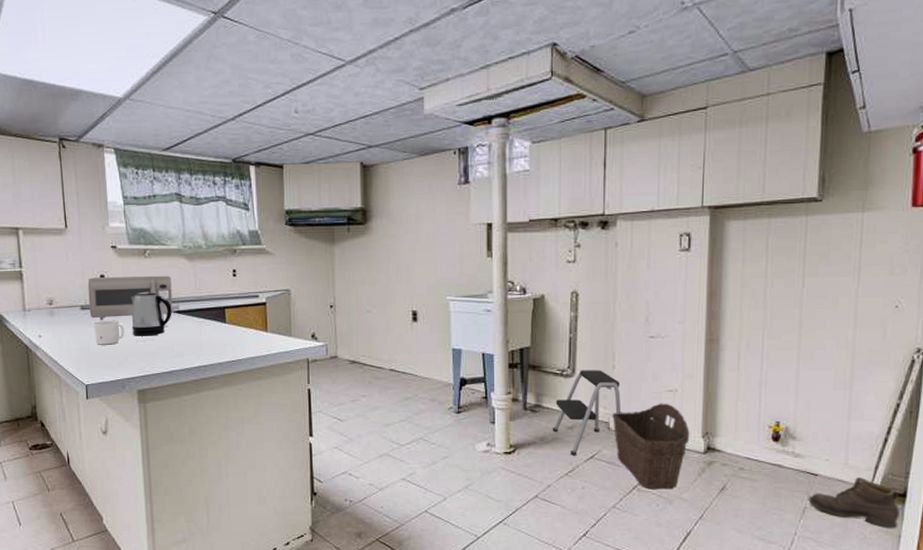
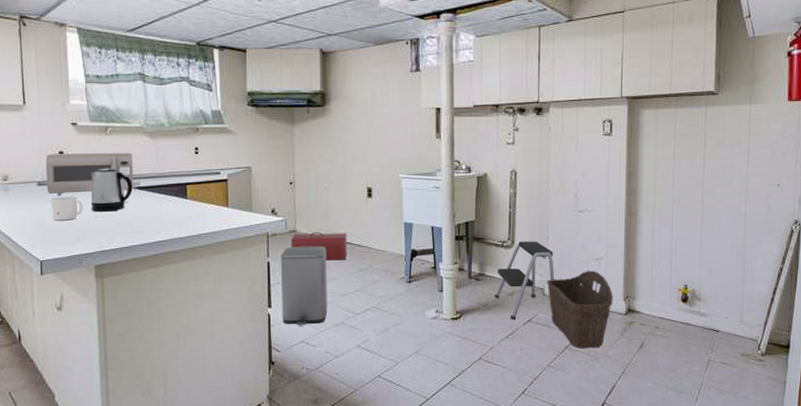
pedal bin: none [321,373,371,456] -> present [280,246,328,326]
toolbox: none [331,358,392,388] -> present [290,232,348,261]
boot: present [808,477,900,529] -> none [711,332,785,376]

